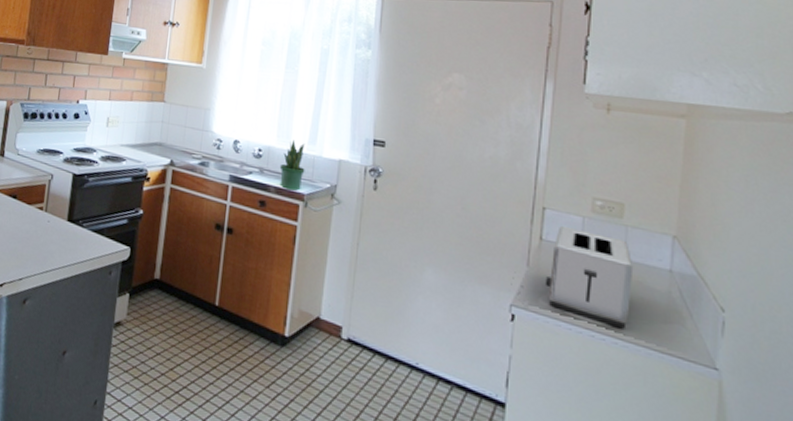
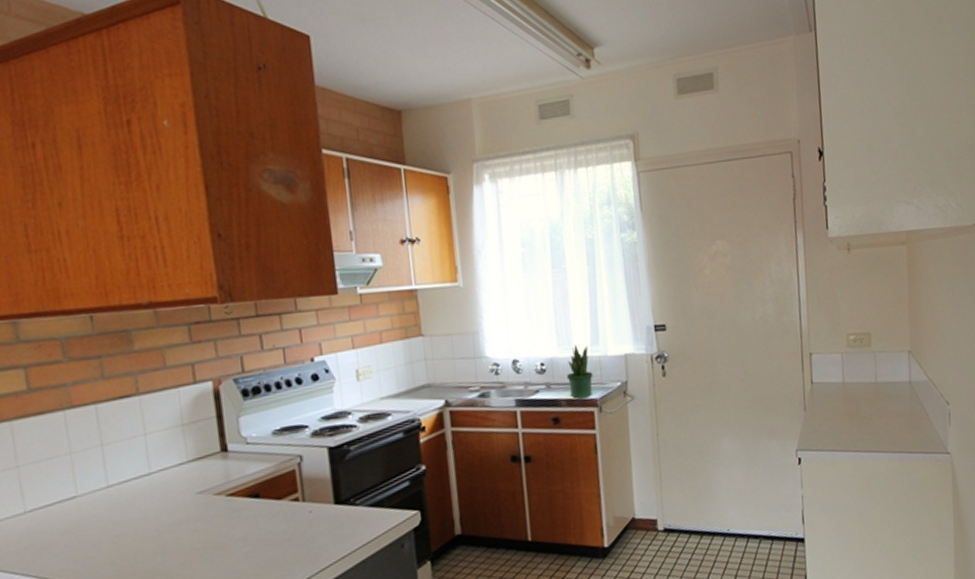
toaster: present [545,225,634,329] -> none [819,365,886,443]

